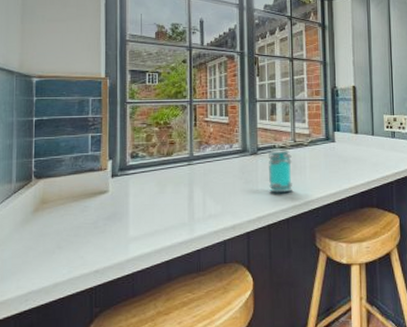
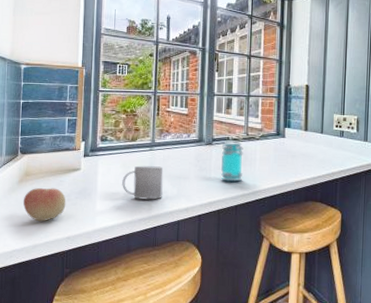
apple: none [39,215,93,256] -> present [23,188,66,222]
mug: none [158,182,205,221] -> present [122,165,164,200]

